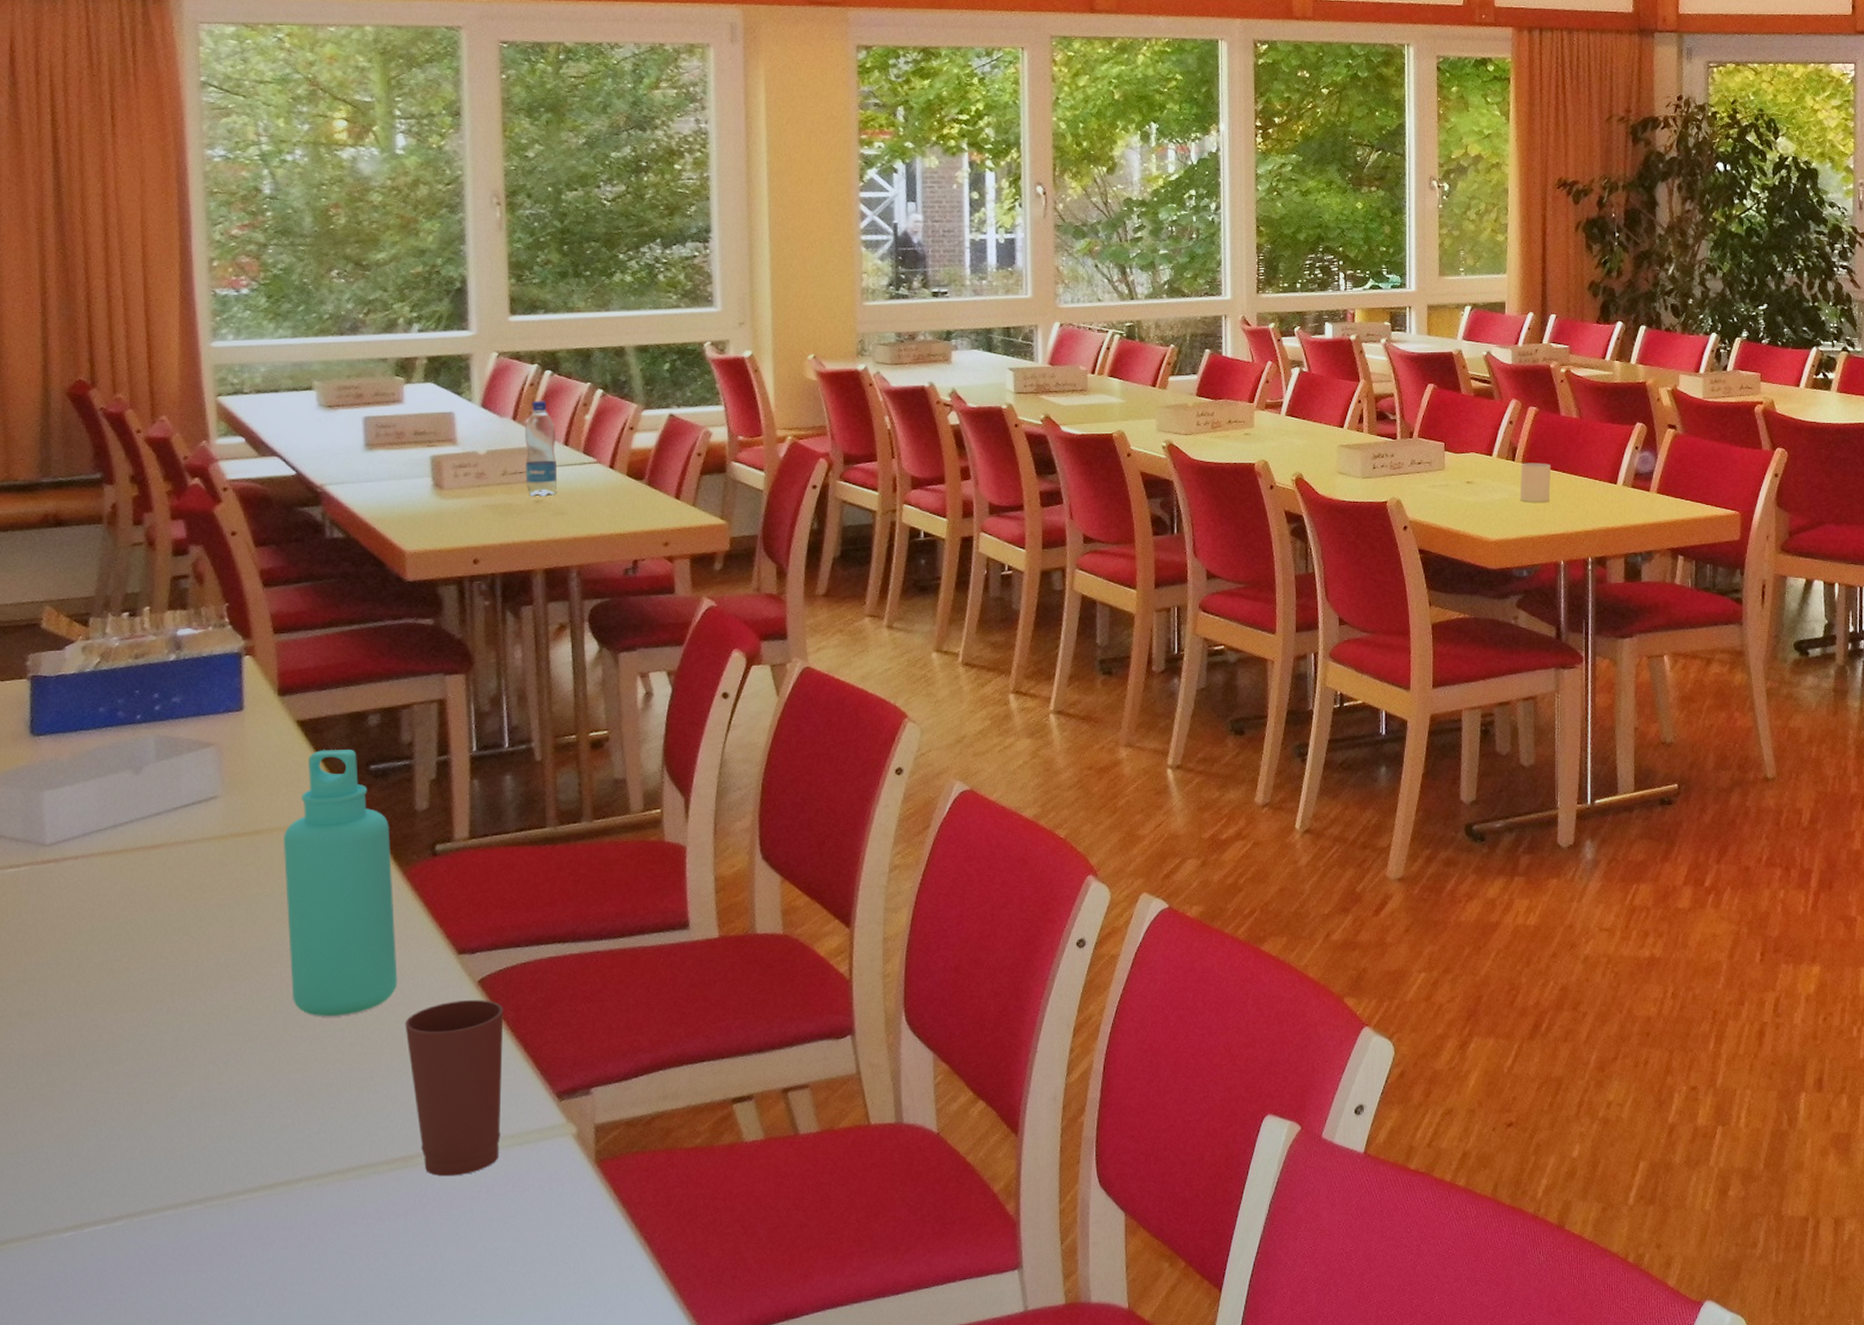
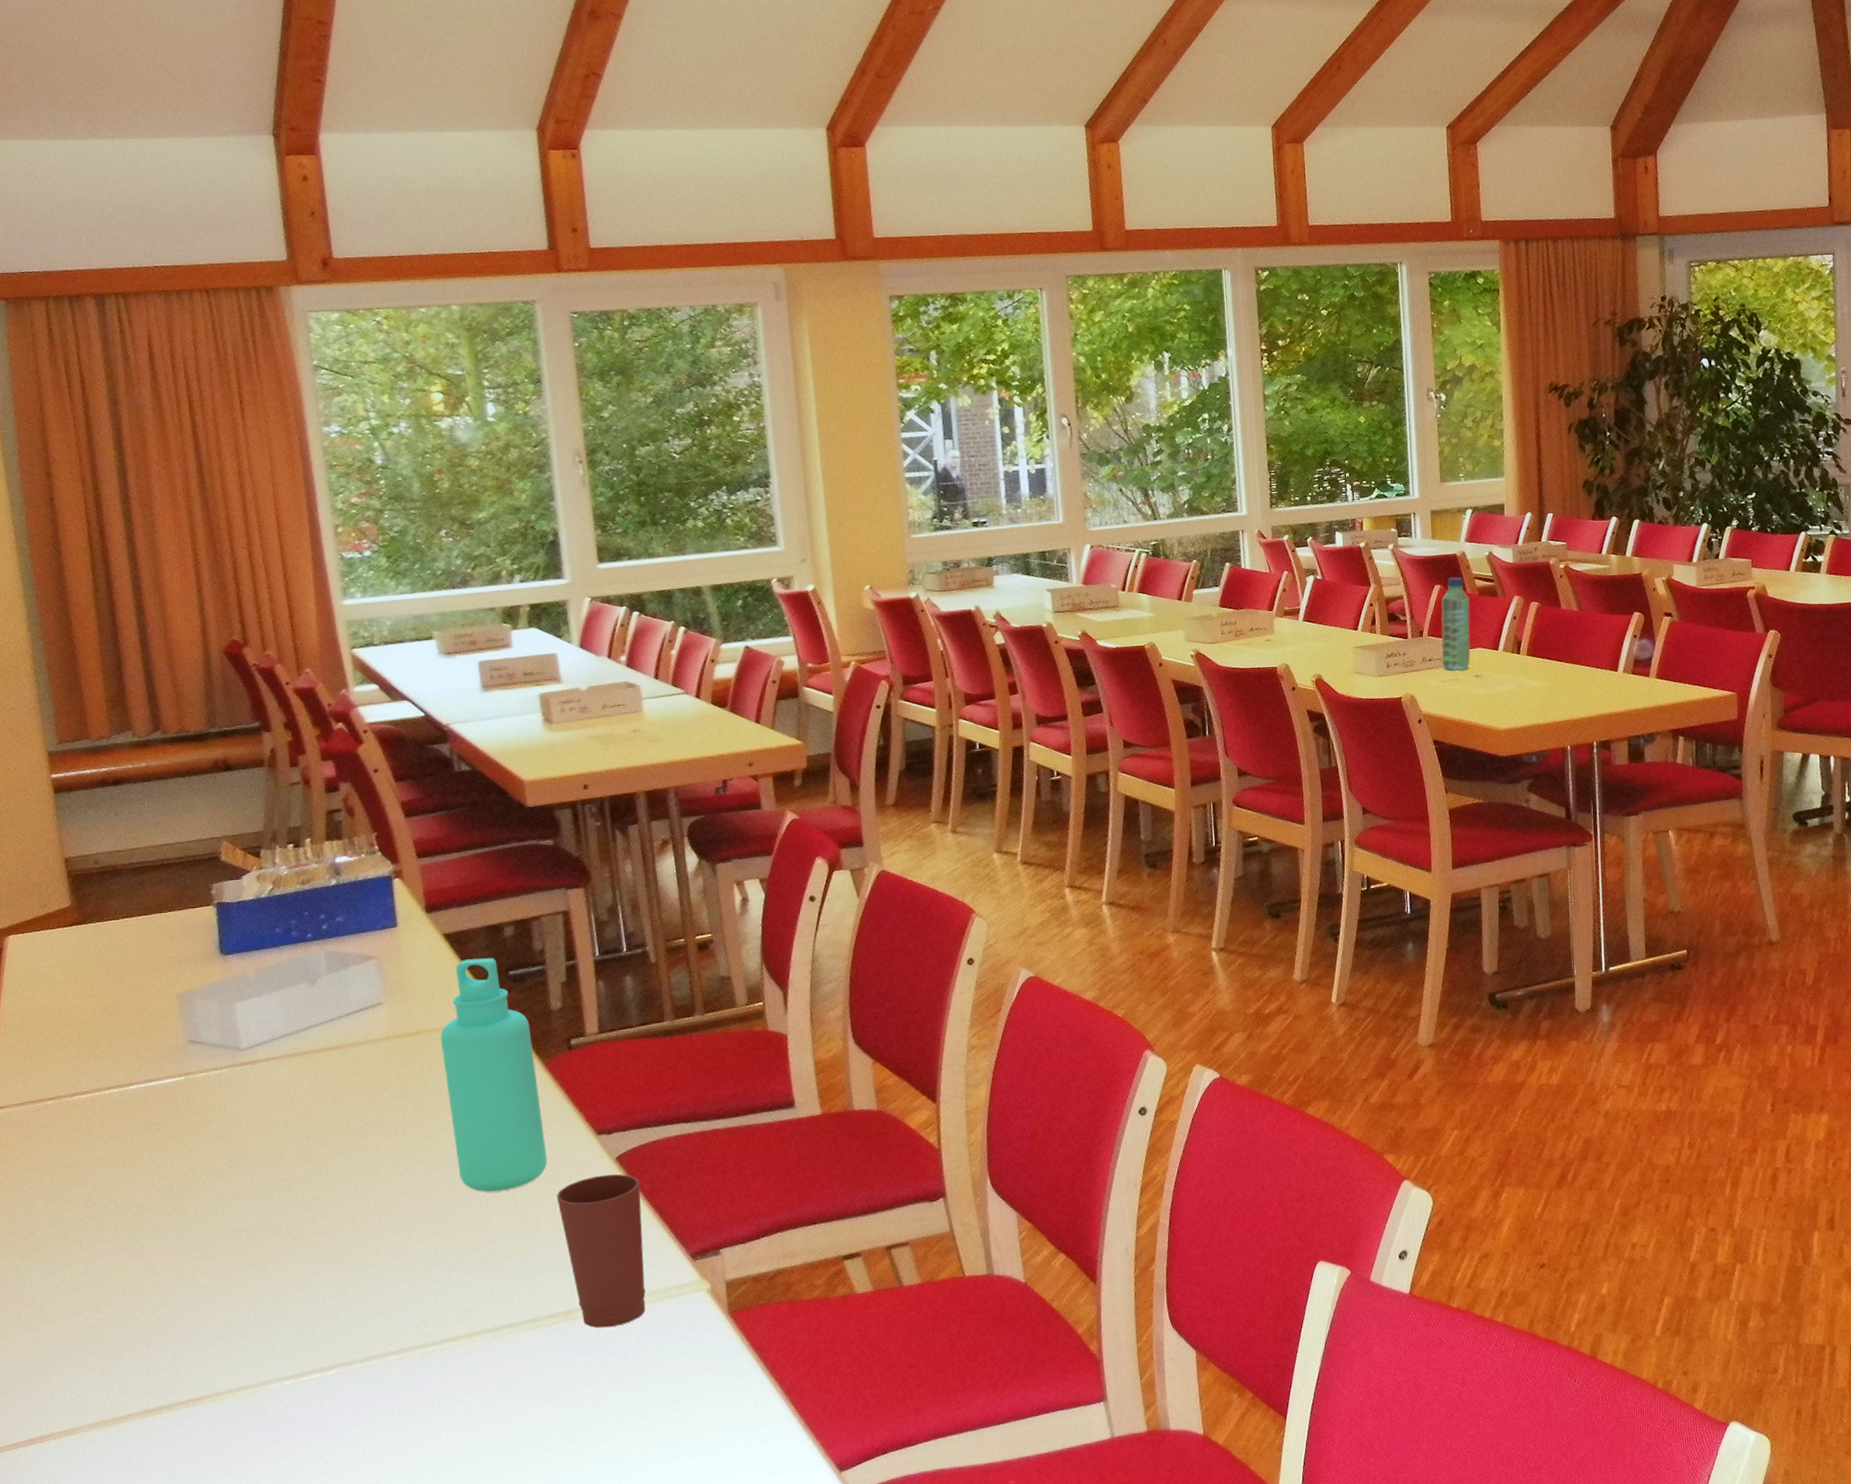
bottle: present [525,400,558,497] -> none [619,639,651,727]
water bottle: none [1431,376,1465,477] -> present [1441,577,1471,671]
cup: present [1519,462,1551,503] -> none [1526,654,1555,693]

